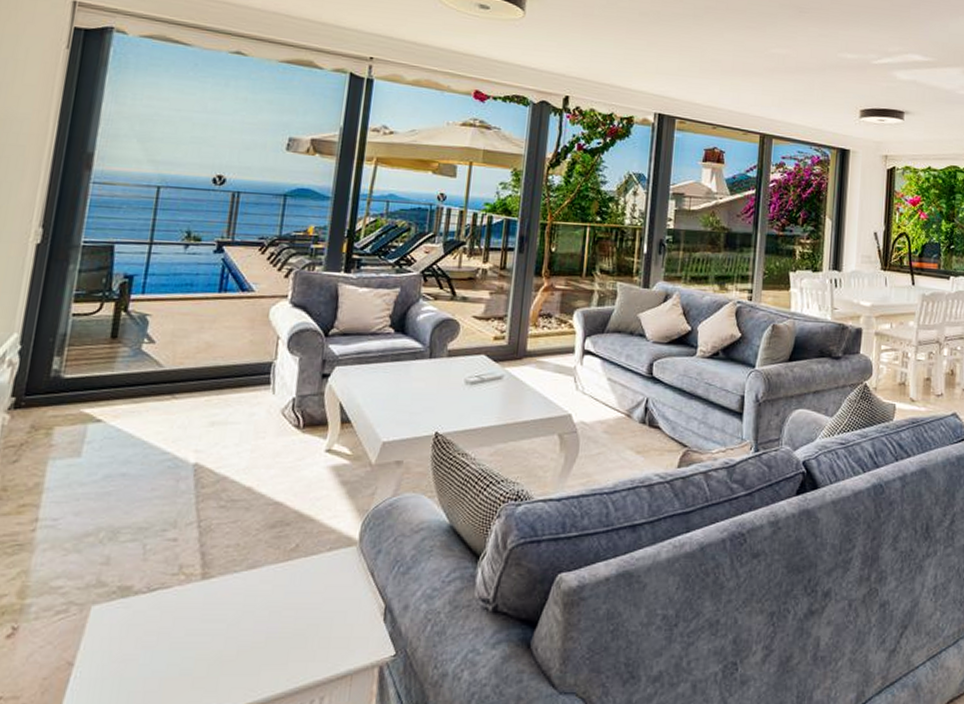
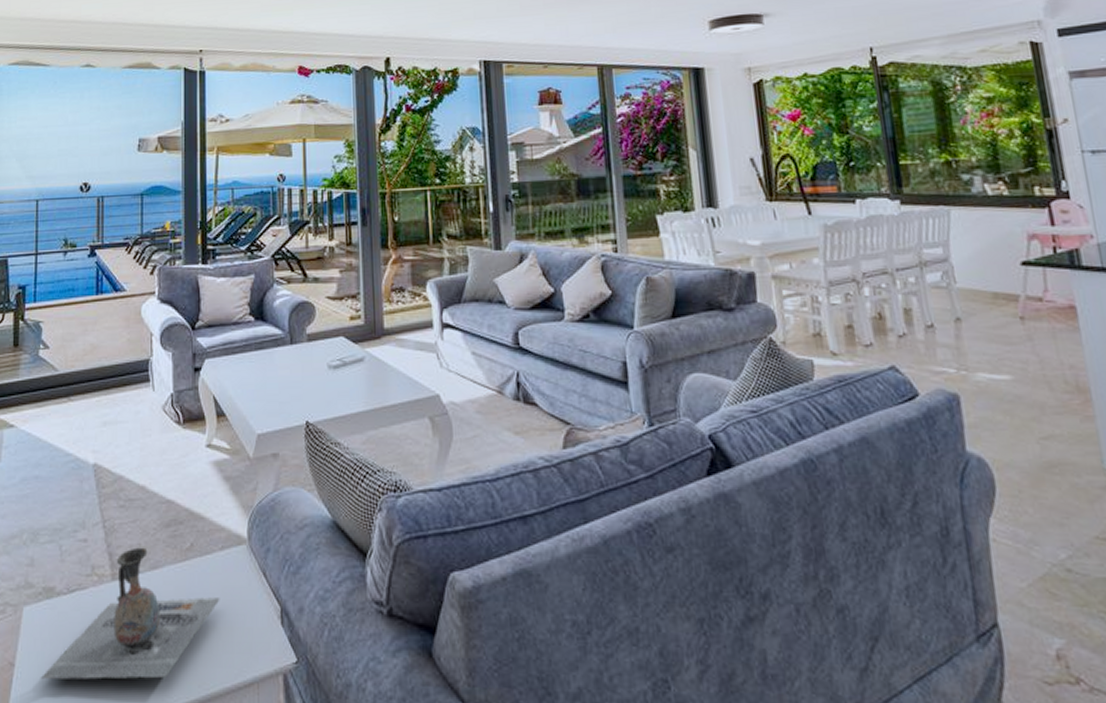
decorative vase: none [104,547,322,677] -> present [40,547,220,680]

